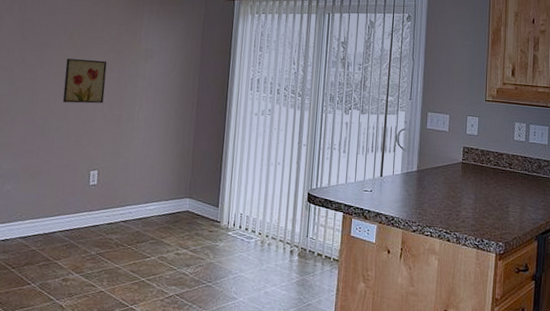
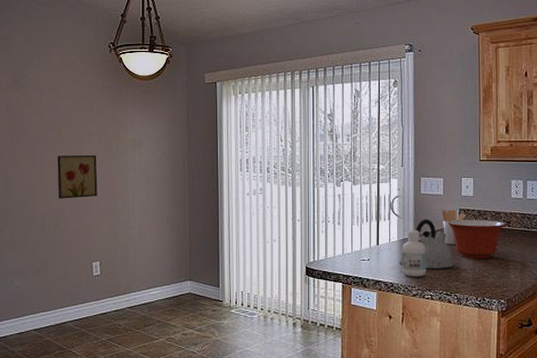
kettle: none [402,154,456,206] -> present [400,219,455,269]
bottle: none [403,164,429,213] -> present [402,230,427,277]
utensil holder: none [446,146,470,183] -> present [441,210,467,245]
mixing bowl: none [451,157,507,199] -> present [447,219,506,259]

